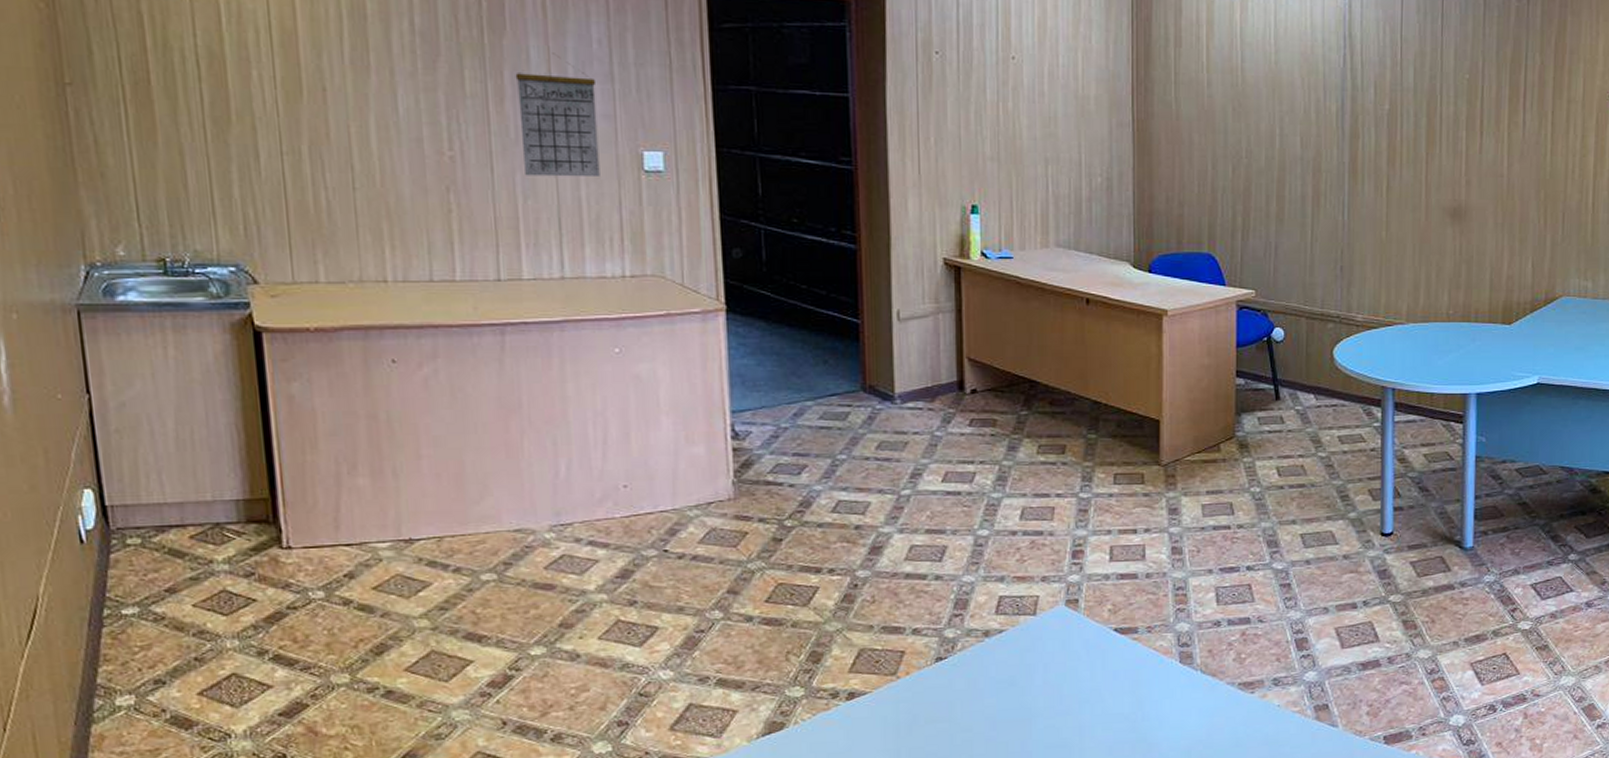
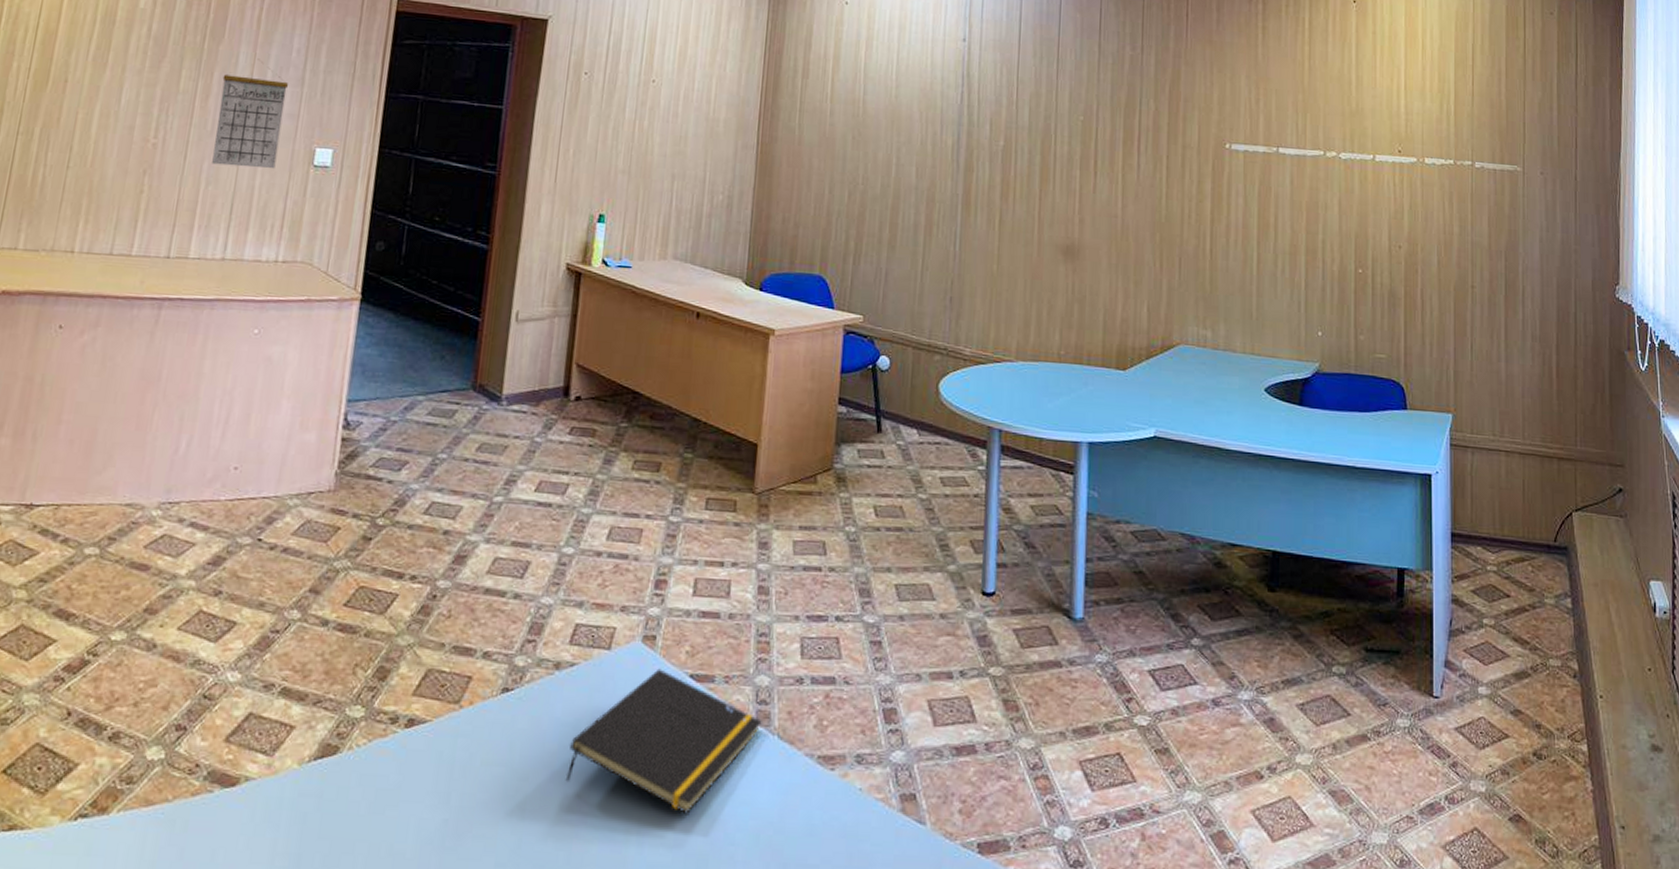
notepad: none [1007,626,1185,742] -> present [565,668,762,814]

